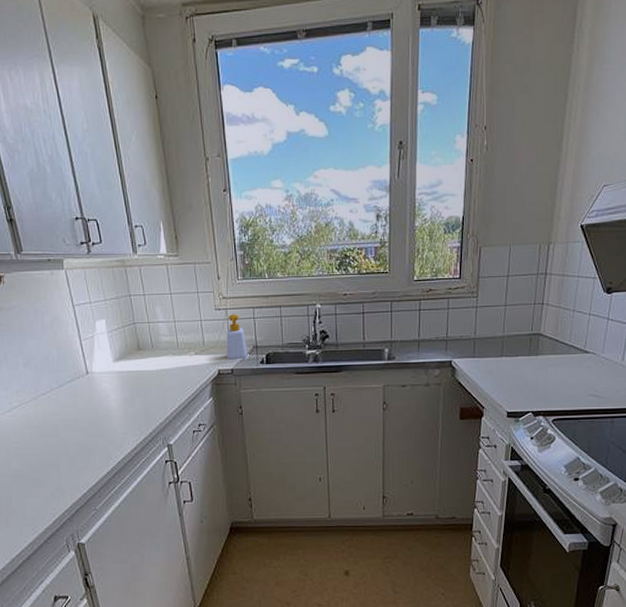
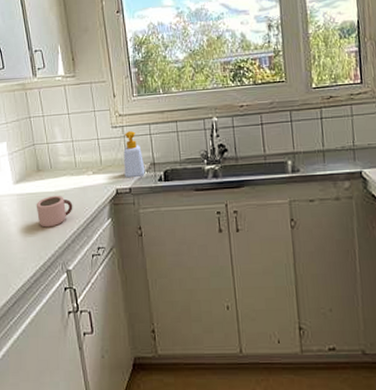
mug: none [136,374,175,405] -> present [36,195,73,228]

